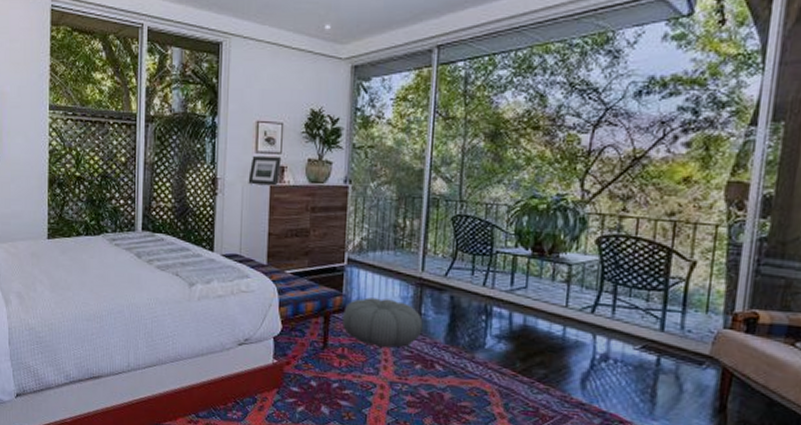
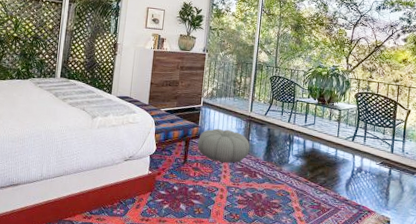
picture frame: present [248,156,282,186] -> none [139,30,163,51]

